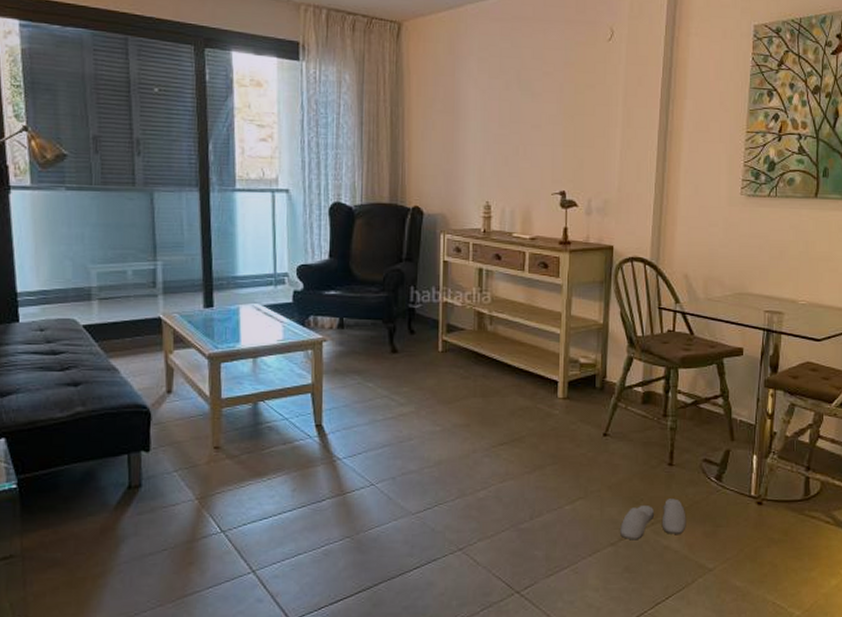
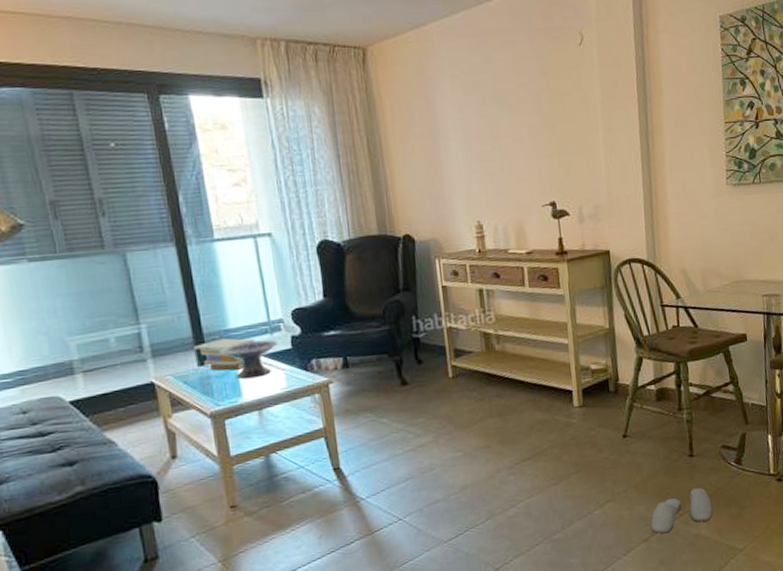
books: none [202,284,259,316] -> present [194,338,255,371]
decorative bowl: none [225,291,281,327] -> present [219,340,279,380]

